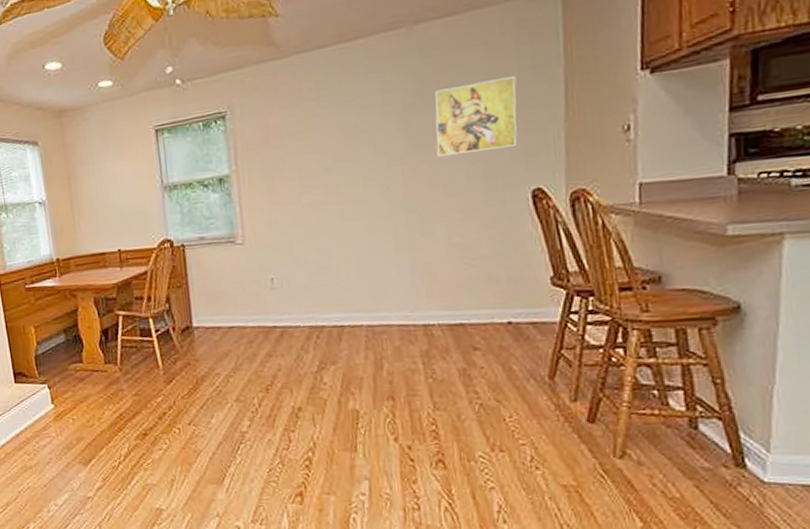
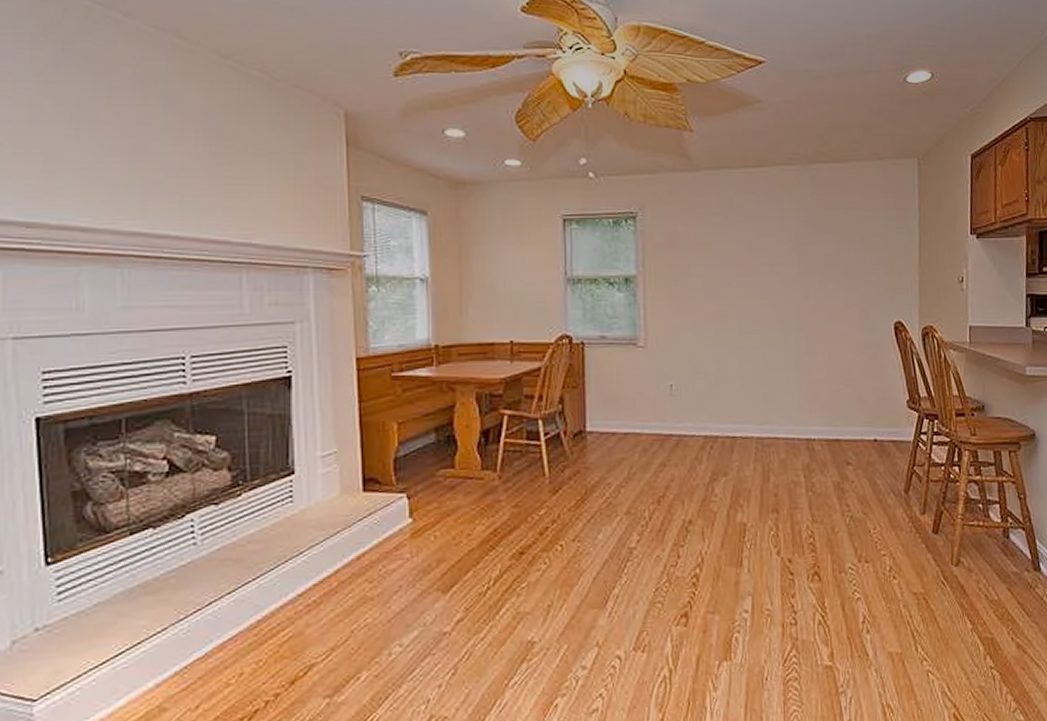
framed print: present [435,76,517,156] -> none [822,223,885,283]

